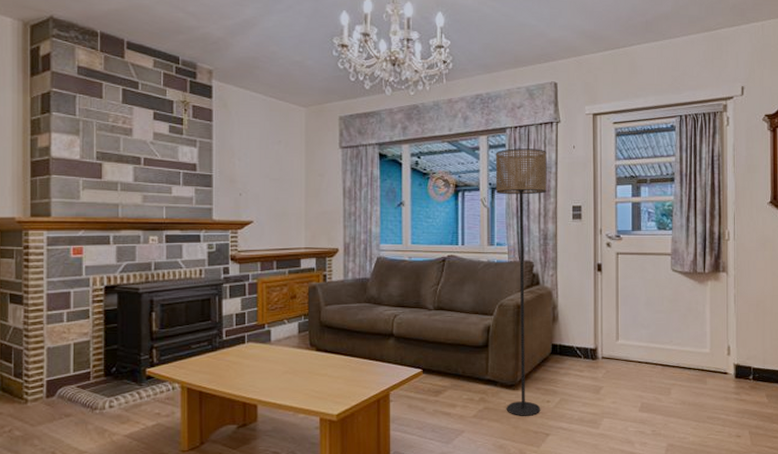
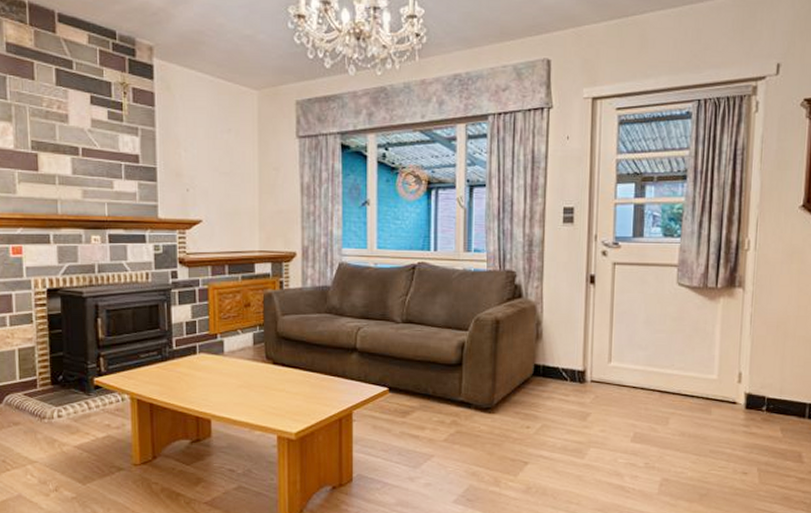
floor lamp: present [495,148,547,416] -> none [474,139,535,442]

